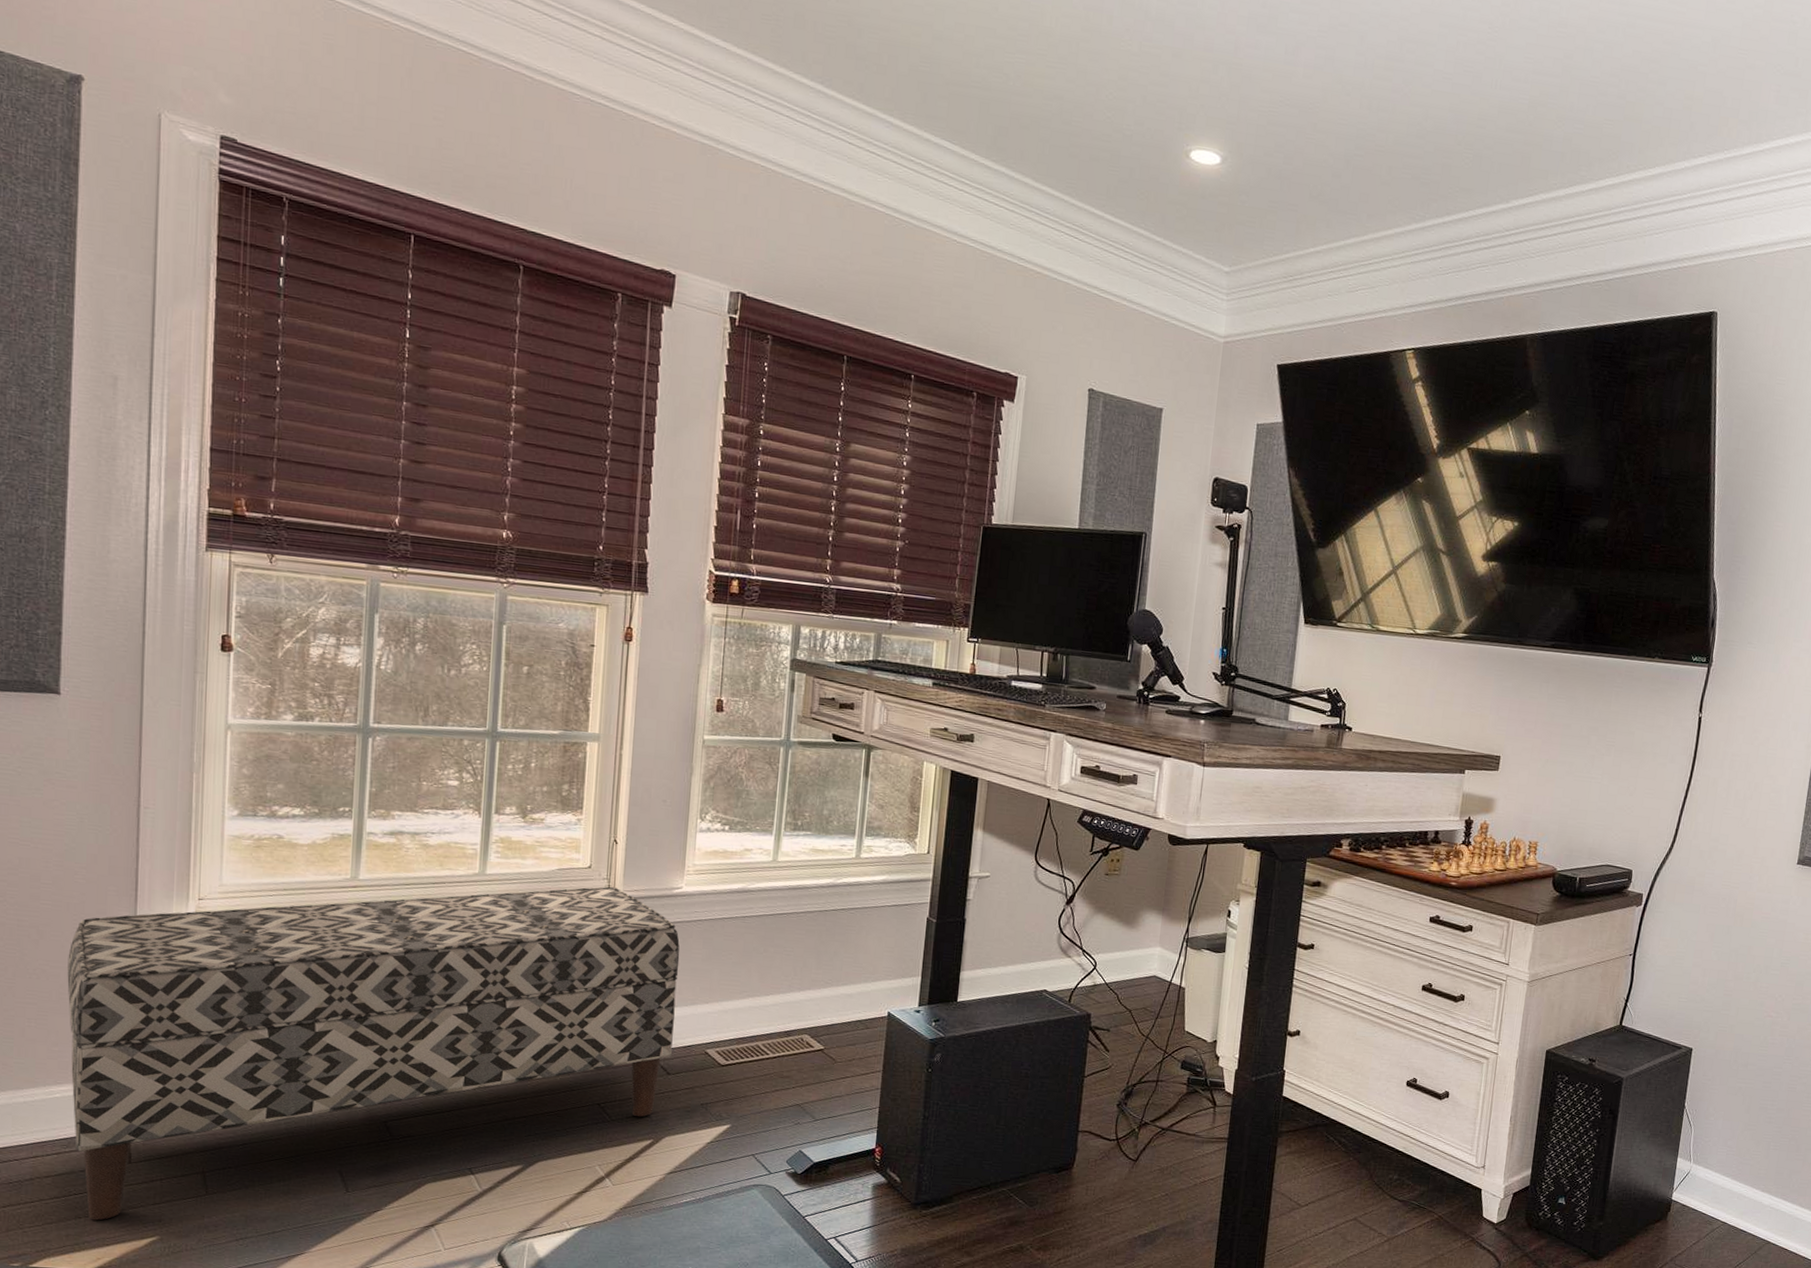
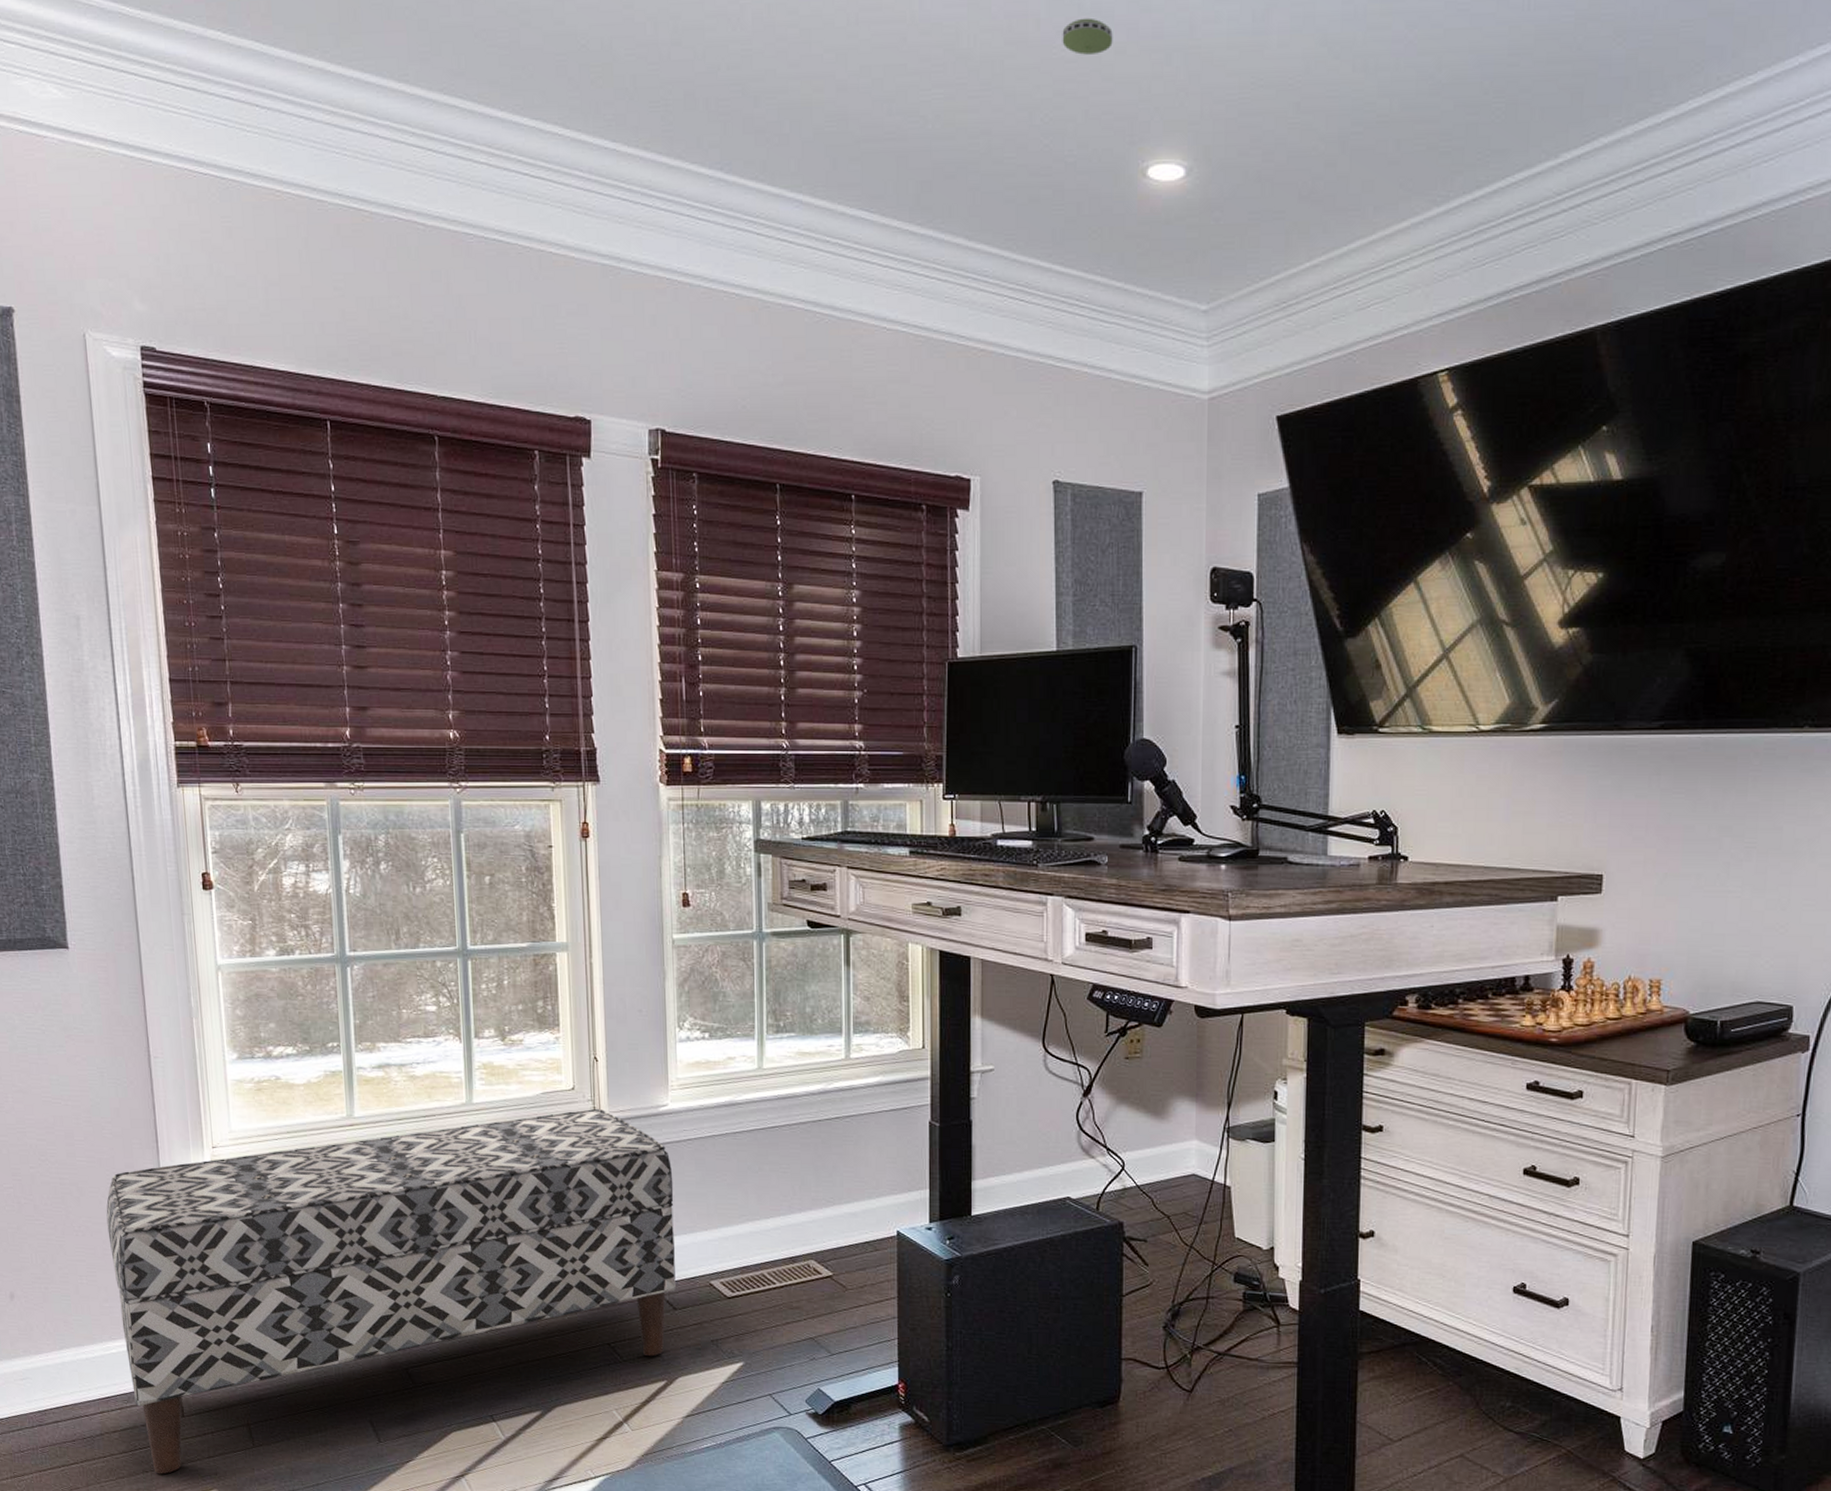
smoke detector: none [1129,22,1172,54] -> present [1062,17,1113,55]

